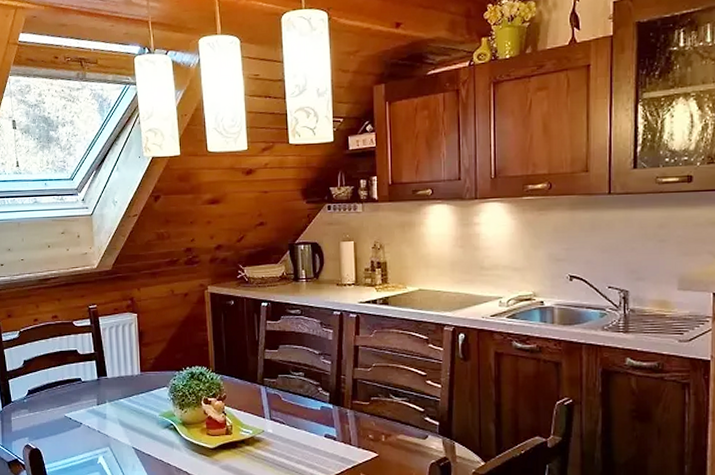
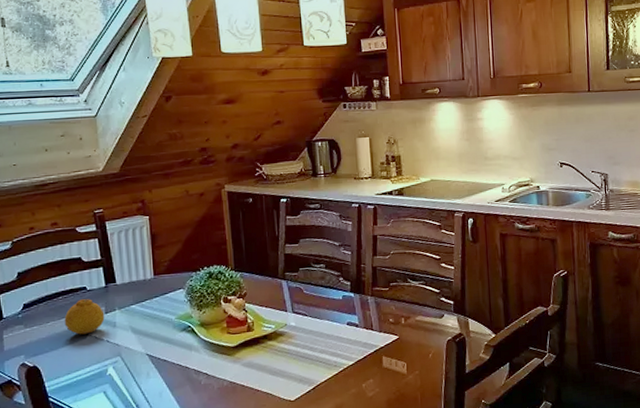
fruit: none [62,390,97,423] -> present [64,299,105,335]

